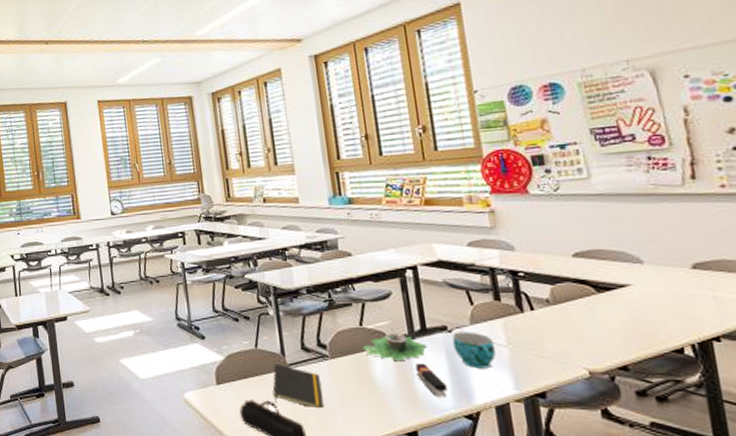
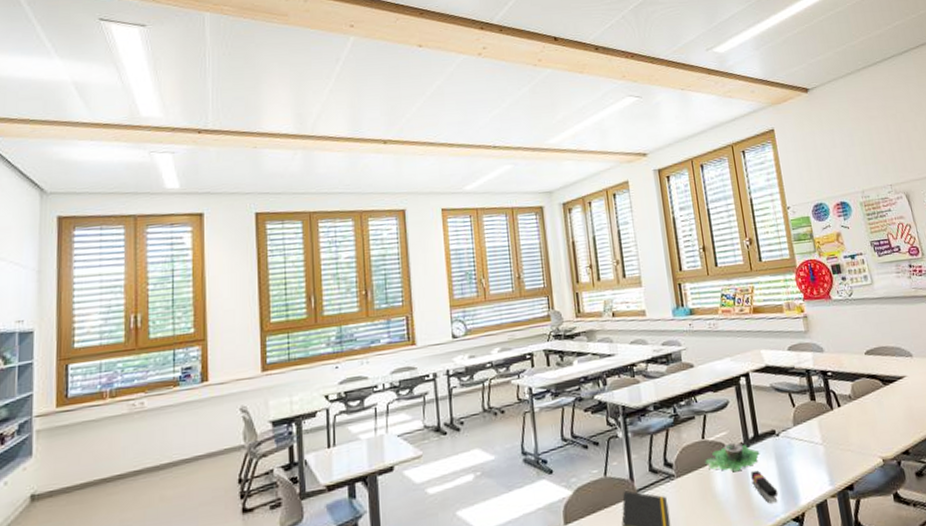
cup: present [452,331,496,369] -> none [779,433,814,470]

